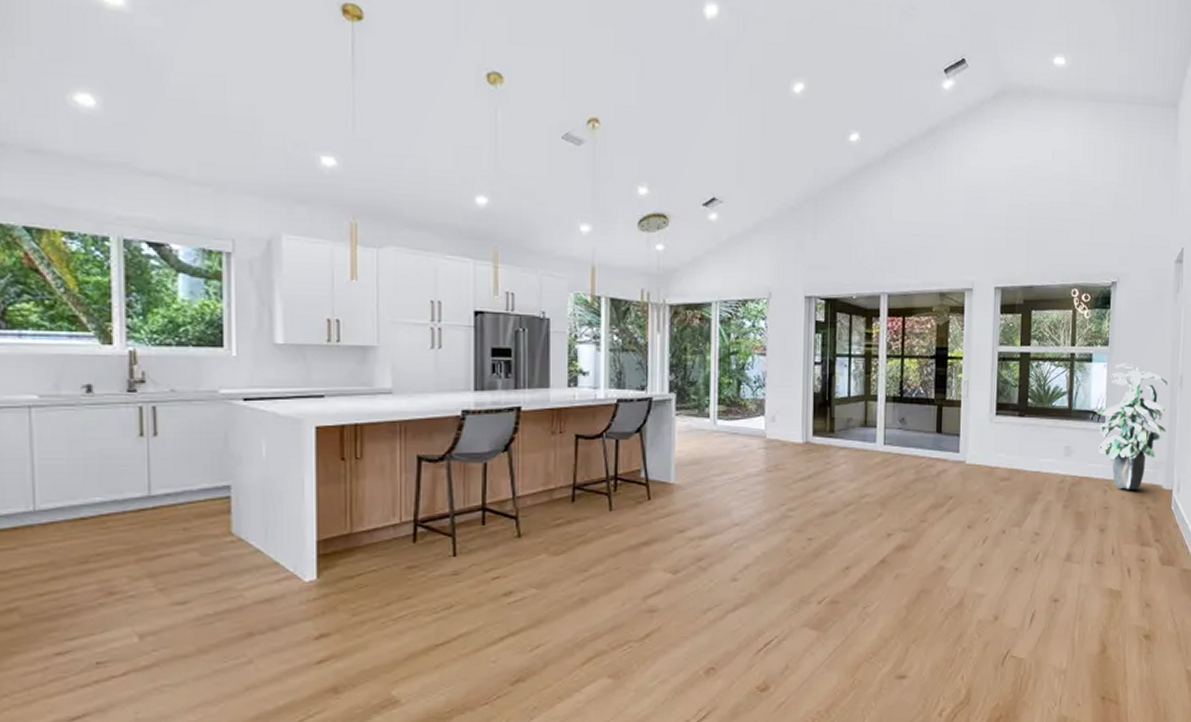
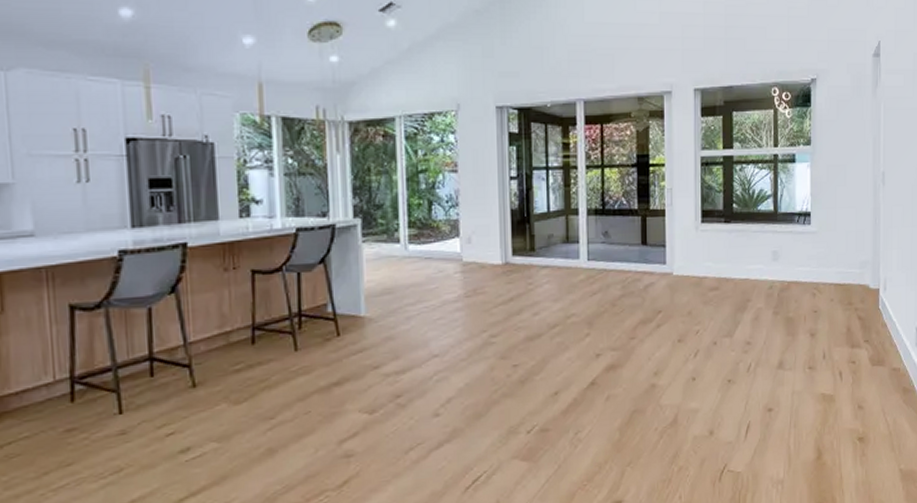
indoor plant: present [1093,363,1167,490] -> none [798,162,871,292]

